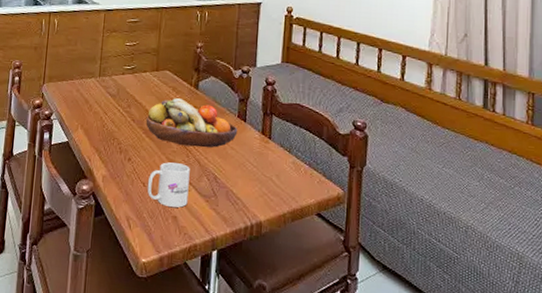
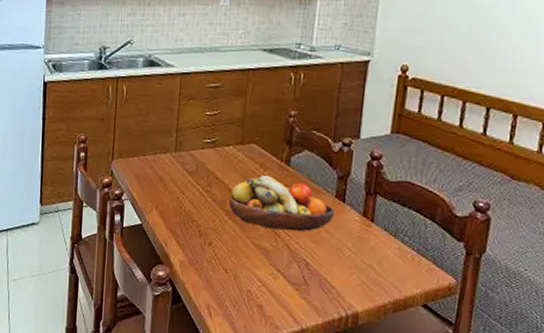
mug: present [147,162,190,208] -> none [229,247,279,296]

